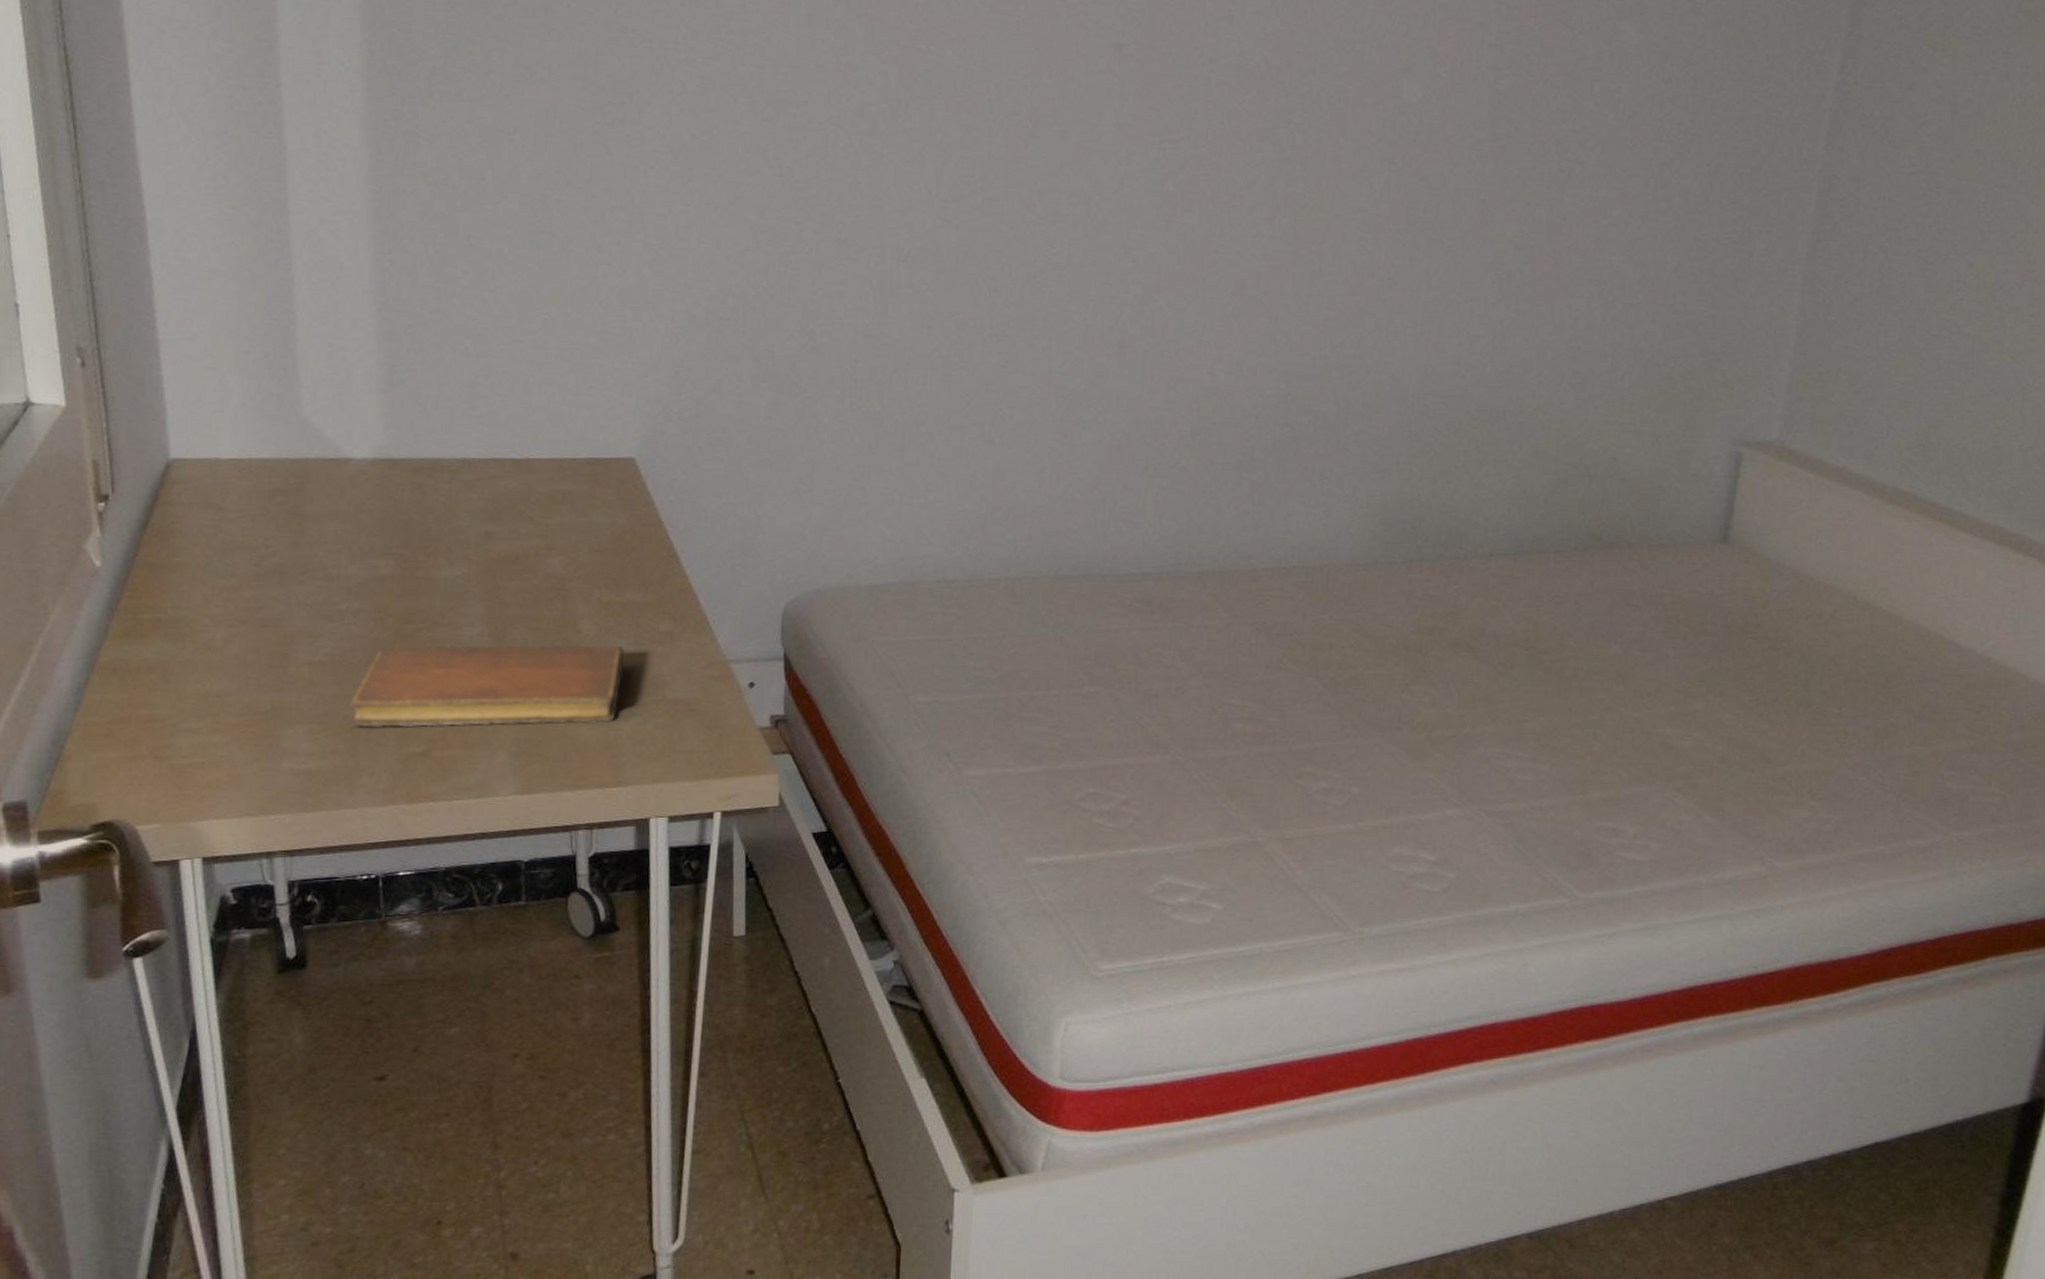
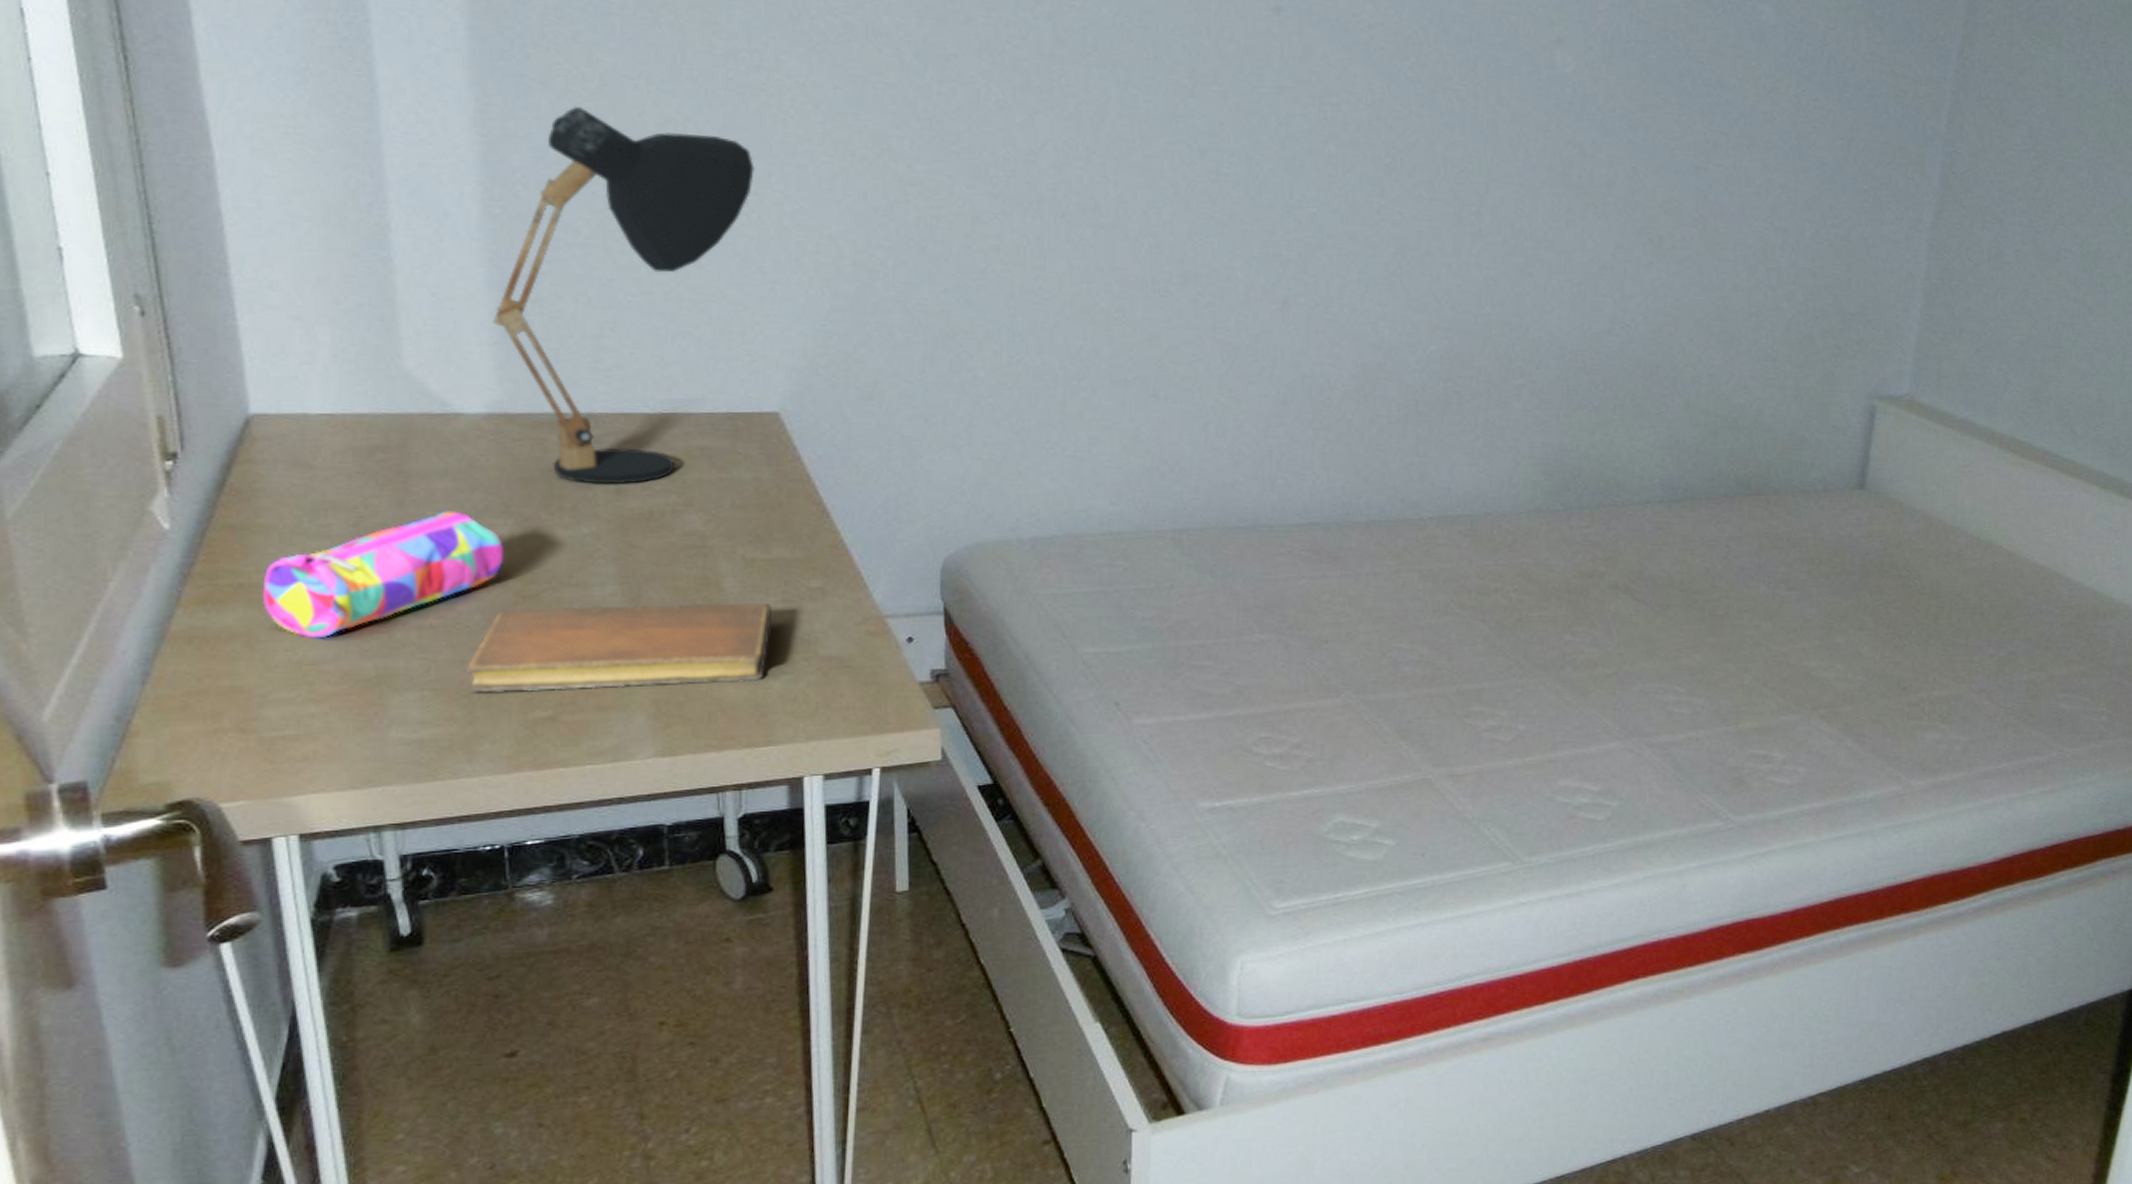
pencil case: none [176,552,386,672] -> present [262,511,505,639]
desk lamp: none [380,161,617,528] -> present [492,105,755,485]

